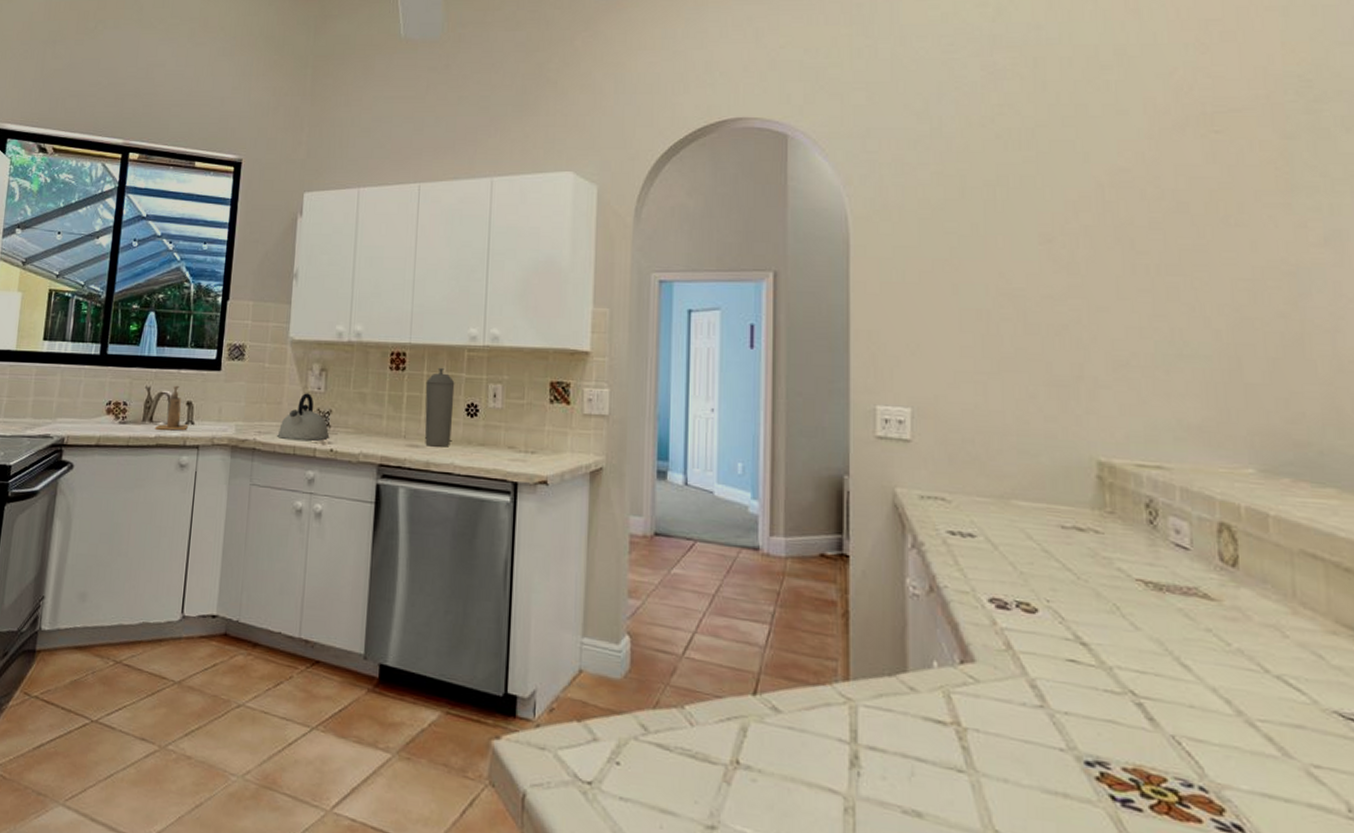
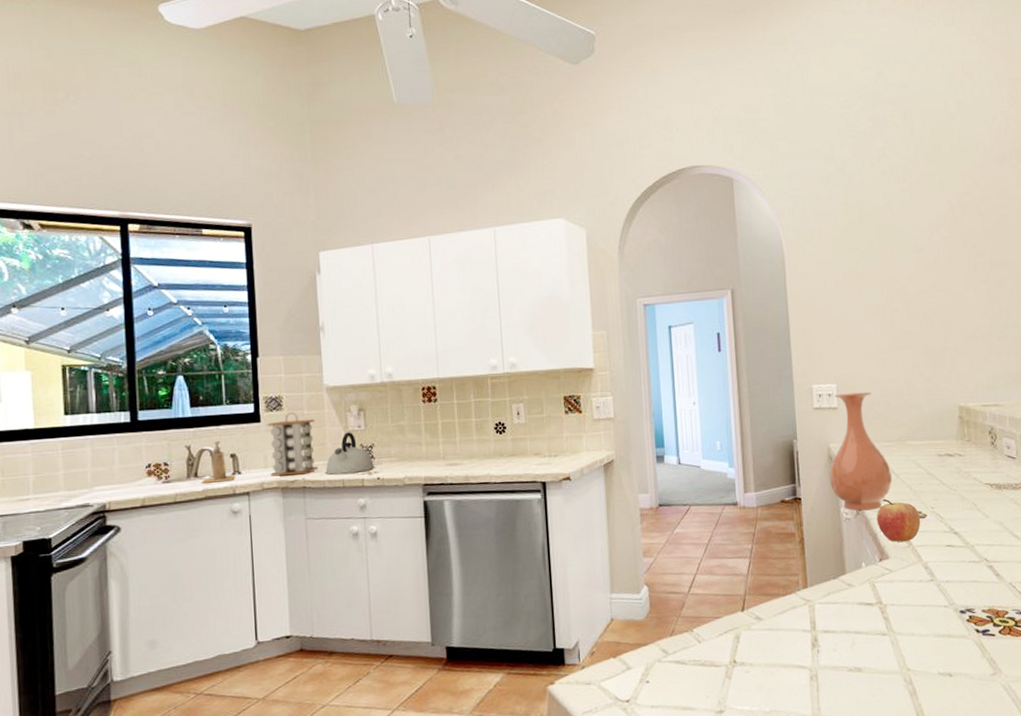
spice rack: none [222,362,275,435] -> present [267,411,318,477]
canister: present [425,368,455,447] -> none [456,396,485,463]
vase: none [892,422,986,589] -> present [829,391,892,511]
fruit: none [959,577,1028,643] -> present [876,499,921,543]

